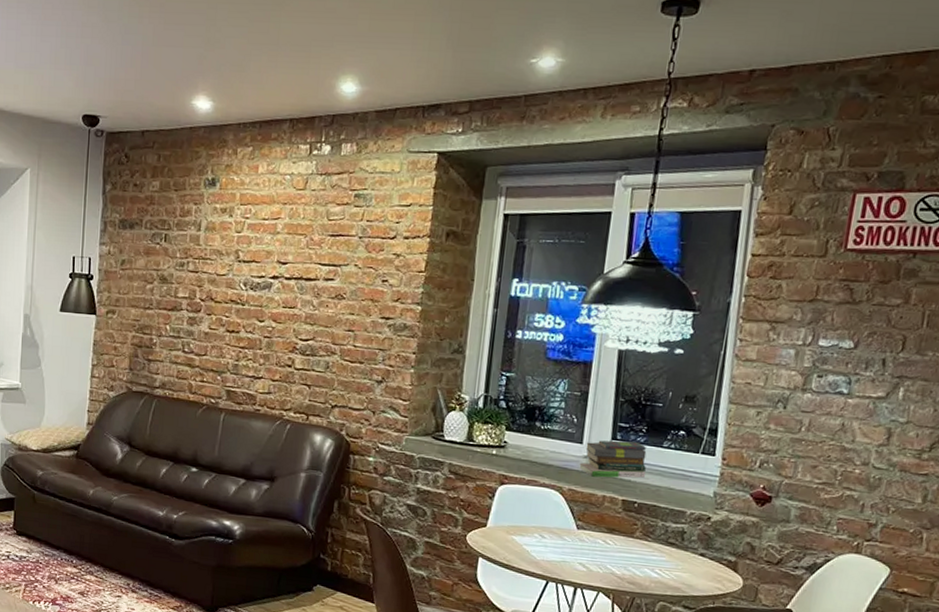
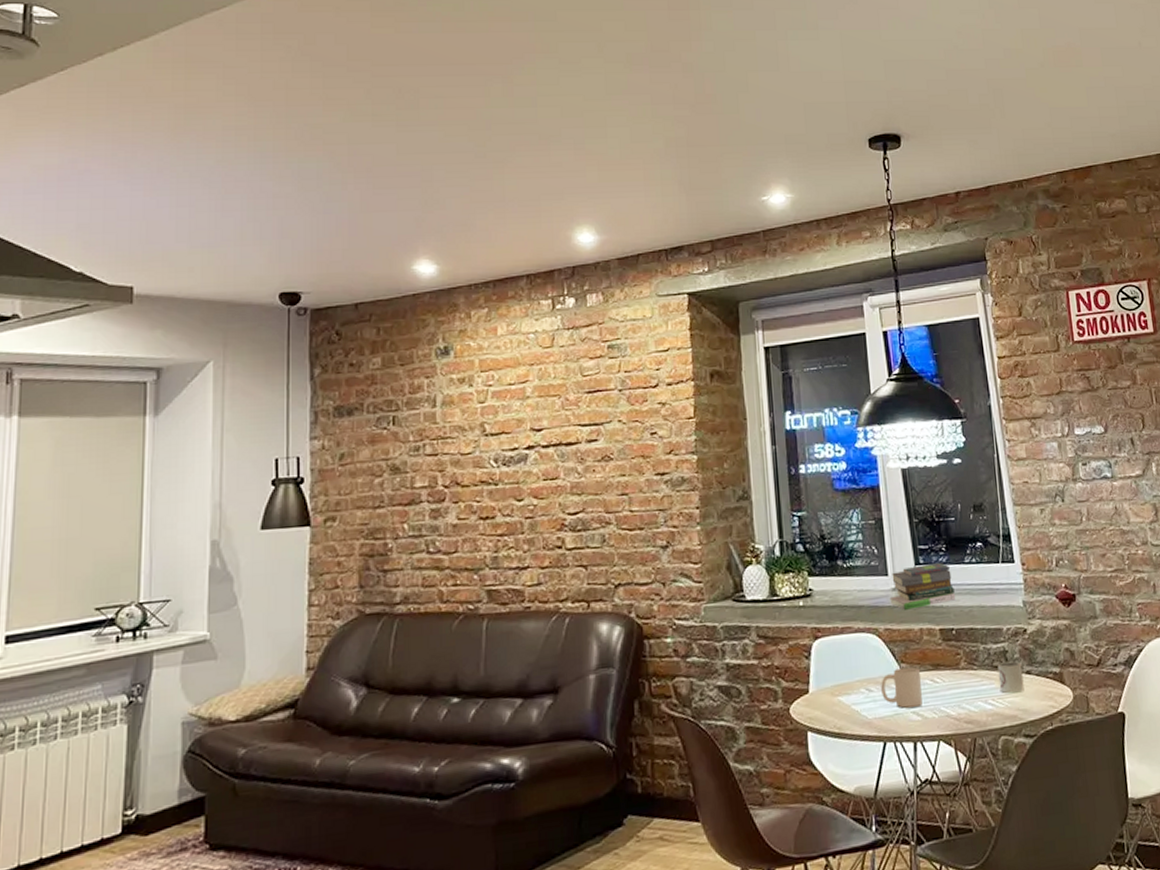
mug: none [553,524,594,560] -> present [881,667,923,709]
cup: none [669,541,698,570] -> present [997,661,1025,694]

